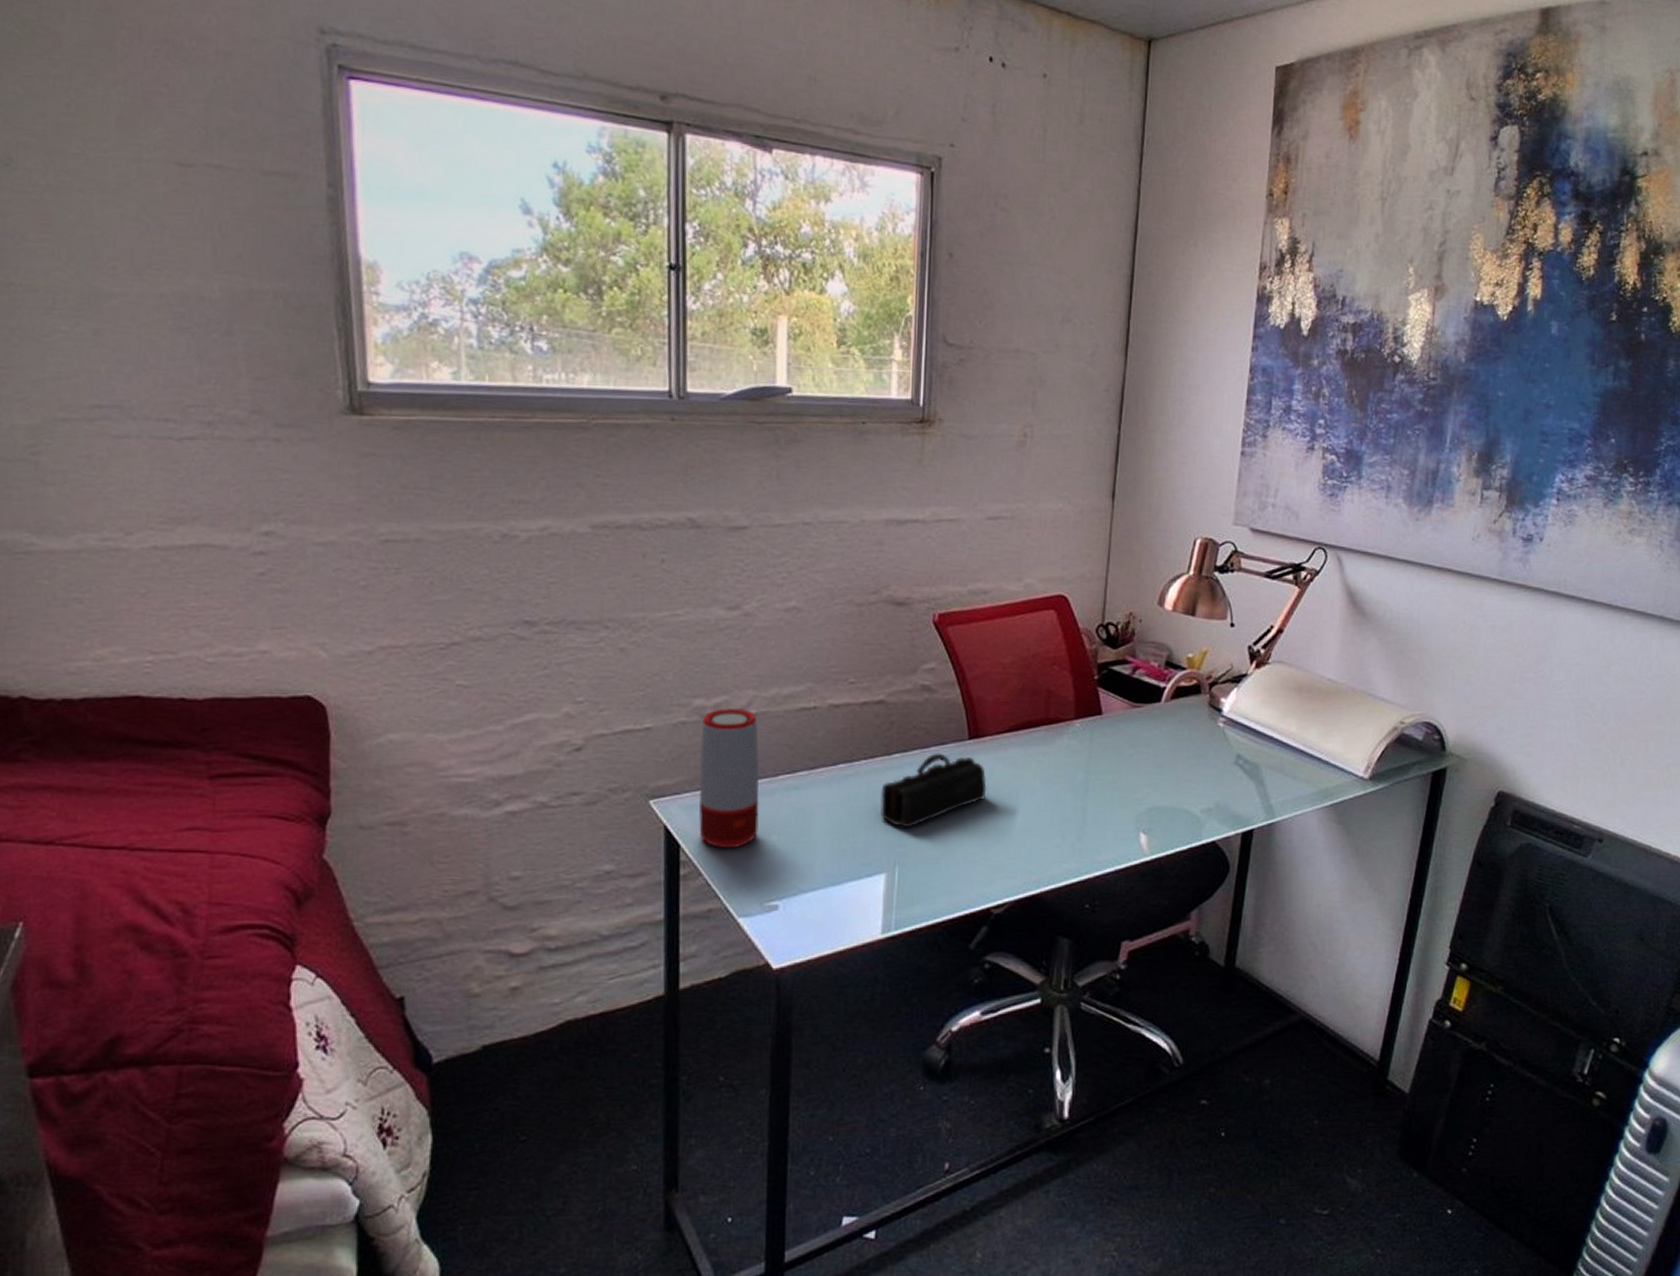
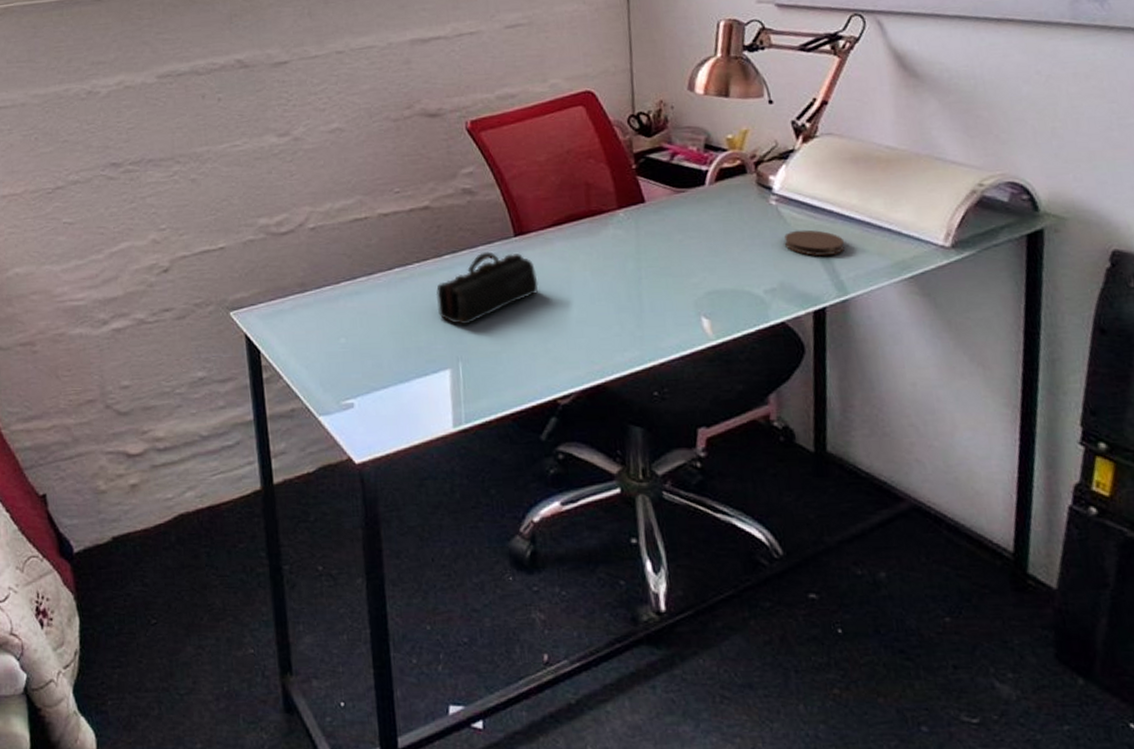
speaker: present [698,708,759,849] -> none [267,224,328,353]
coaster: none [1225,753,1279,780] -> present [784,229,845,257]

